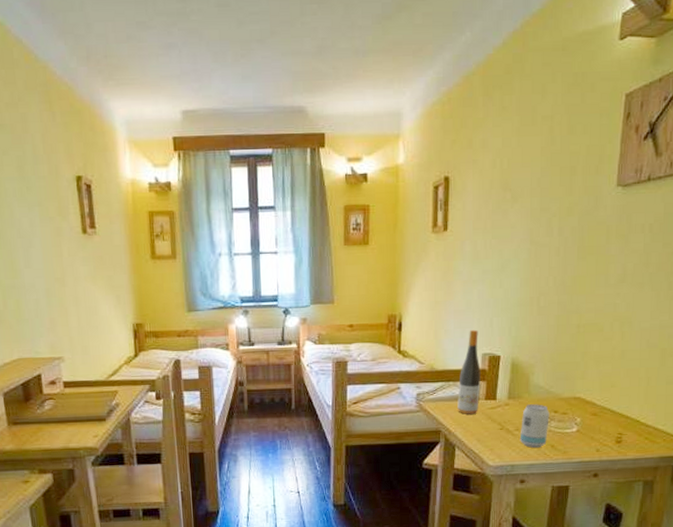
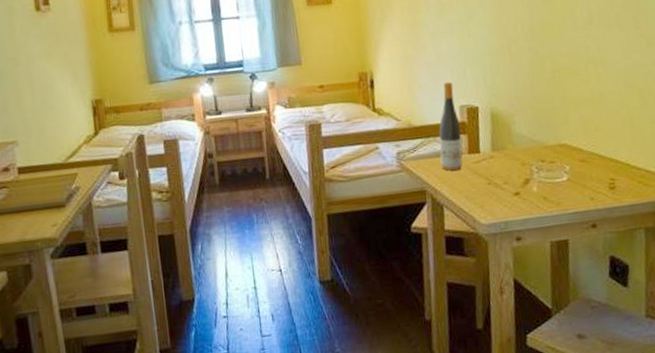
beverage can: present [519,404,550,449] -> none [509,154,538,202]

